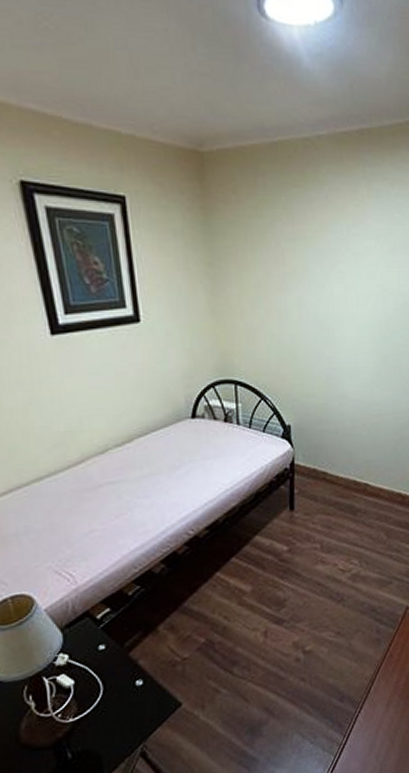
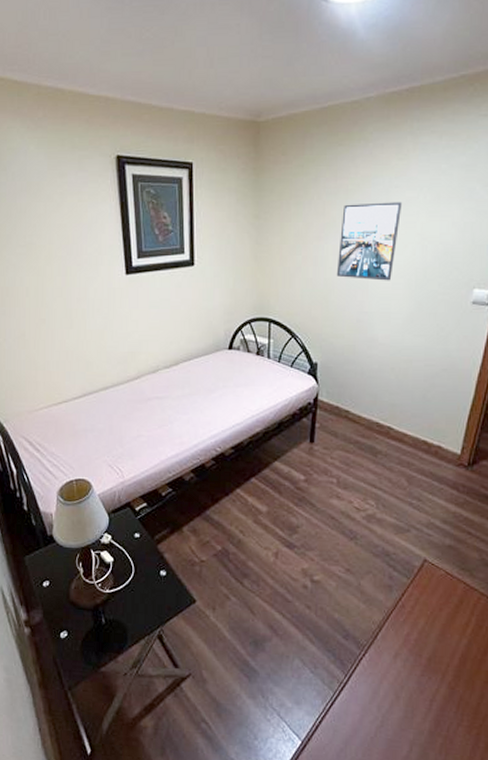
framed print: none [302,251,362,335] -> present [336,202,403,281]

